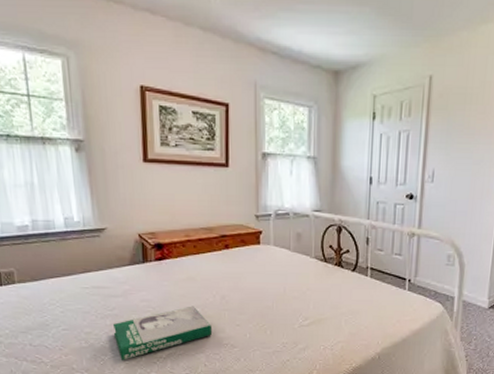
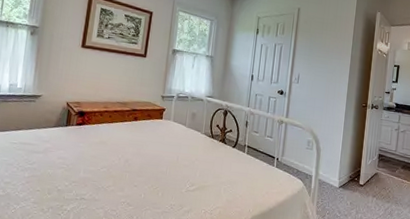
book: present [113,306,213,360] -> none [29,166,114,210]

